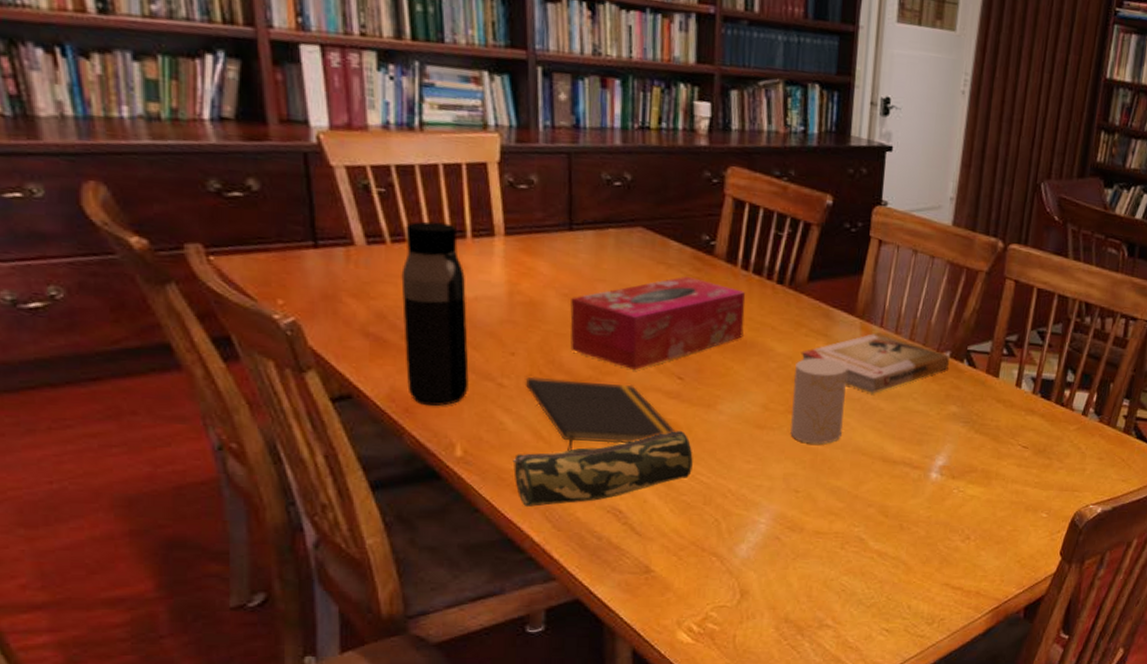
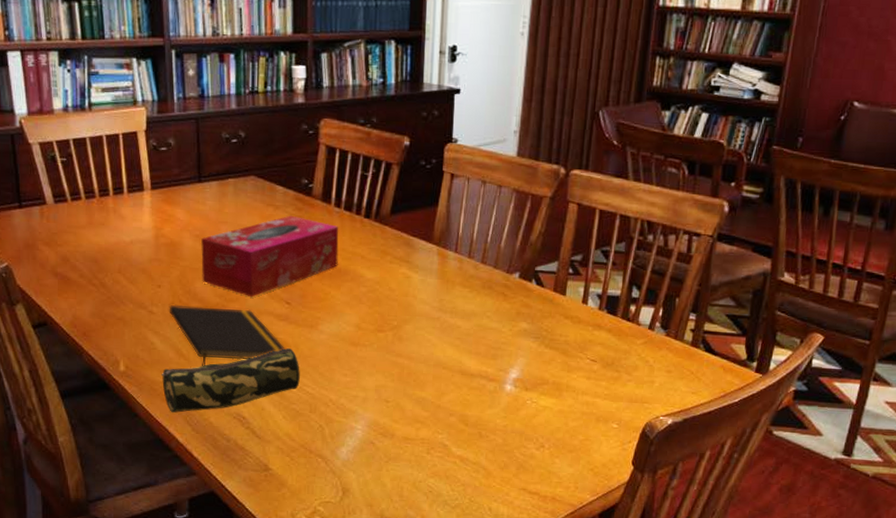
water bottle: present [401,221,469,407] -> none [79,182,128,331]
cup: present [790,357,847,445] -> none [380,282,427,359]
book: present [801,332,949,393] -> none [387,257,519,313]

